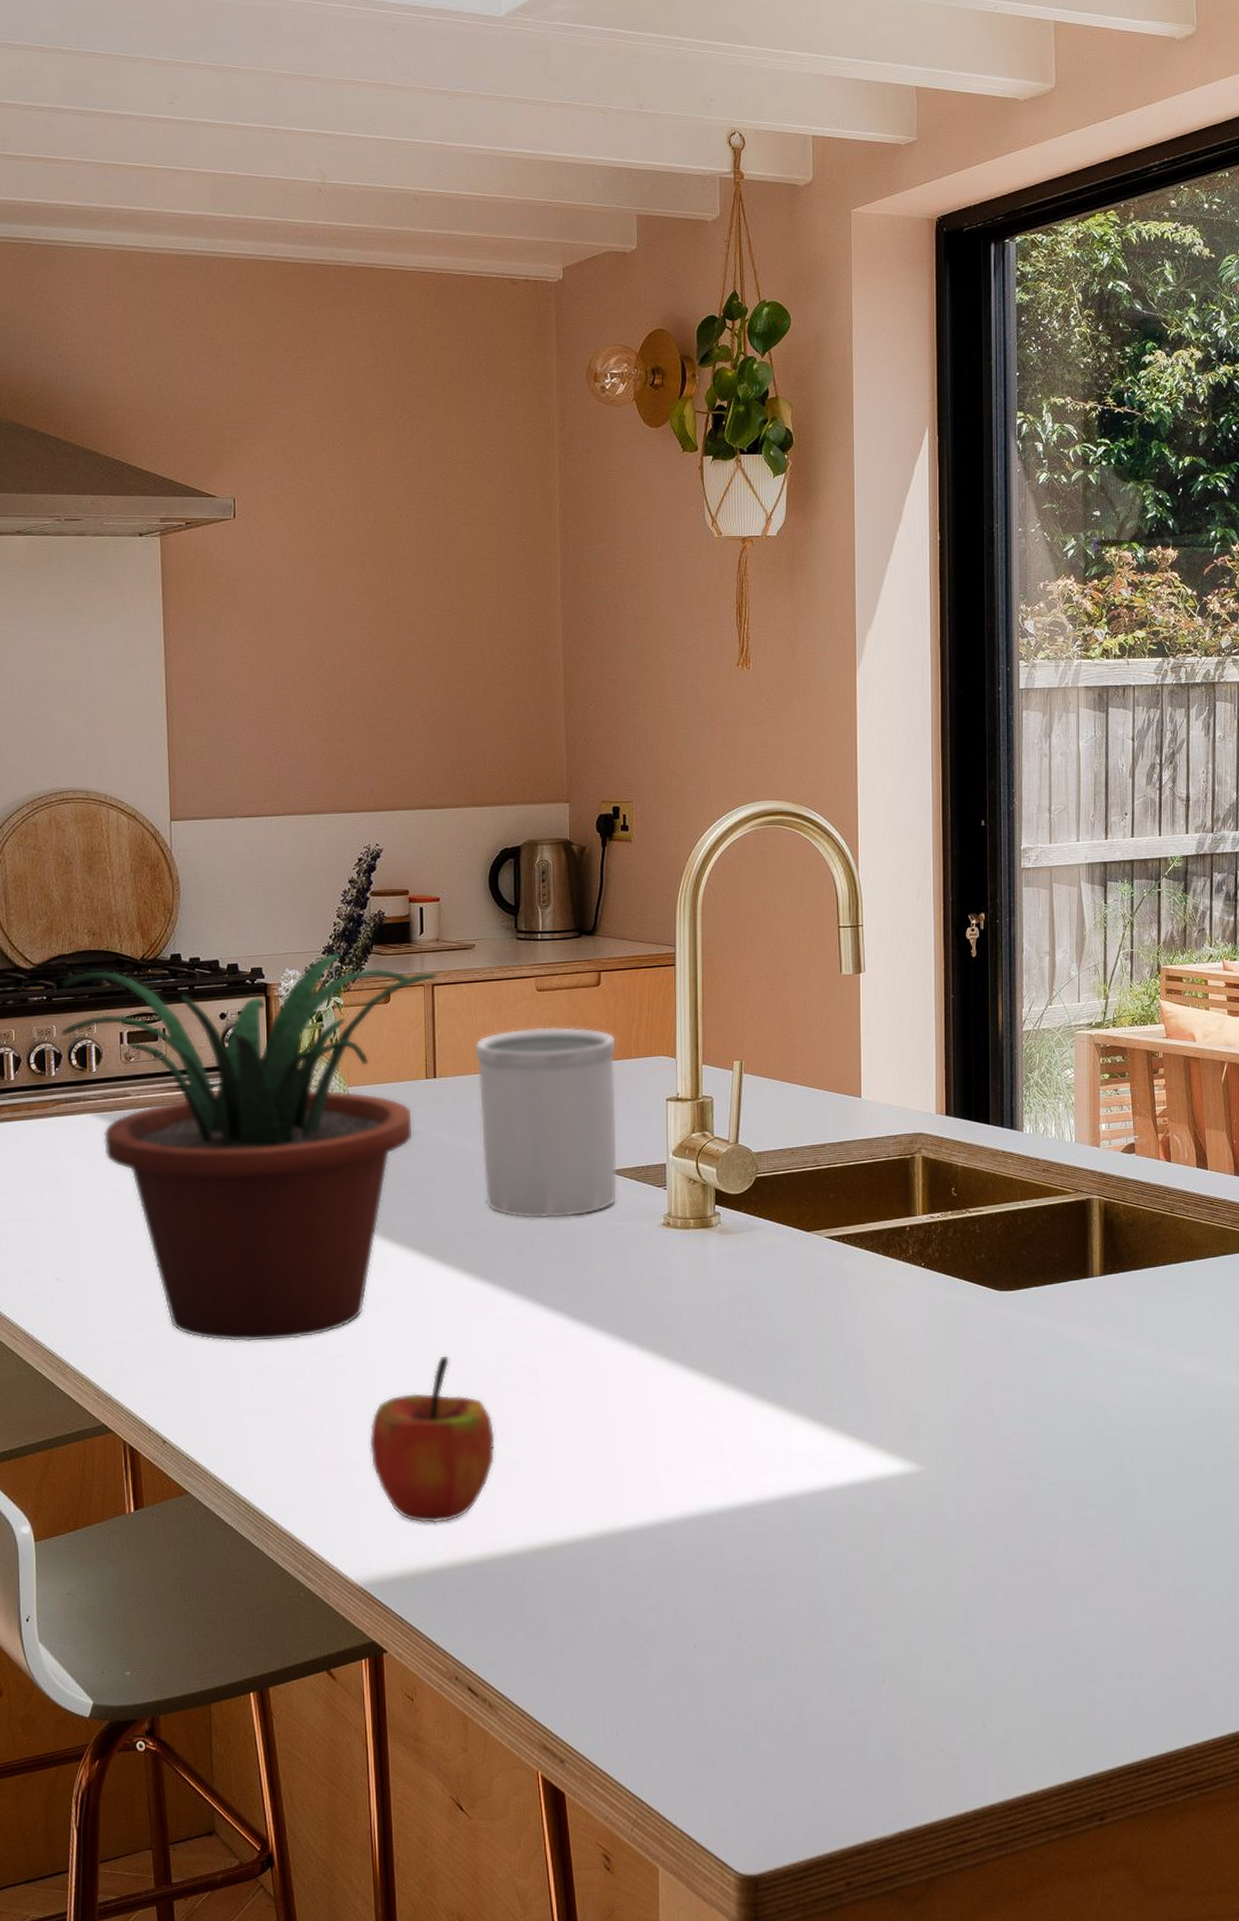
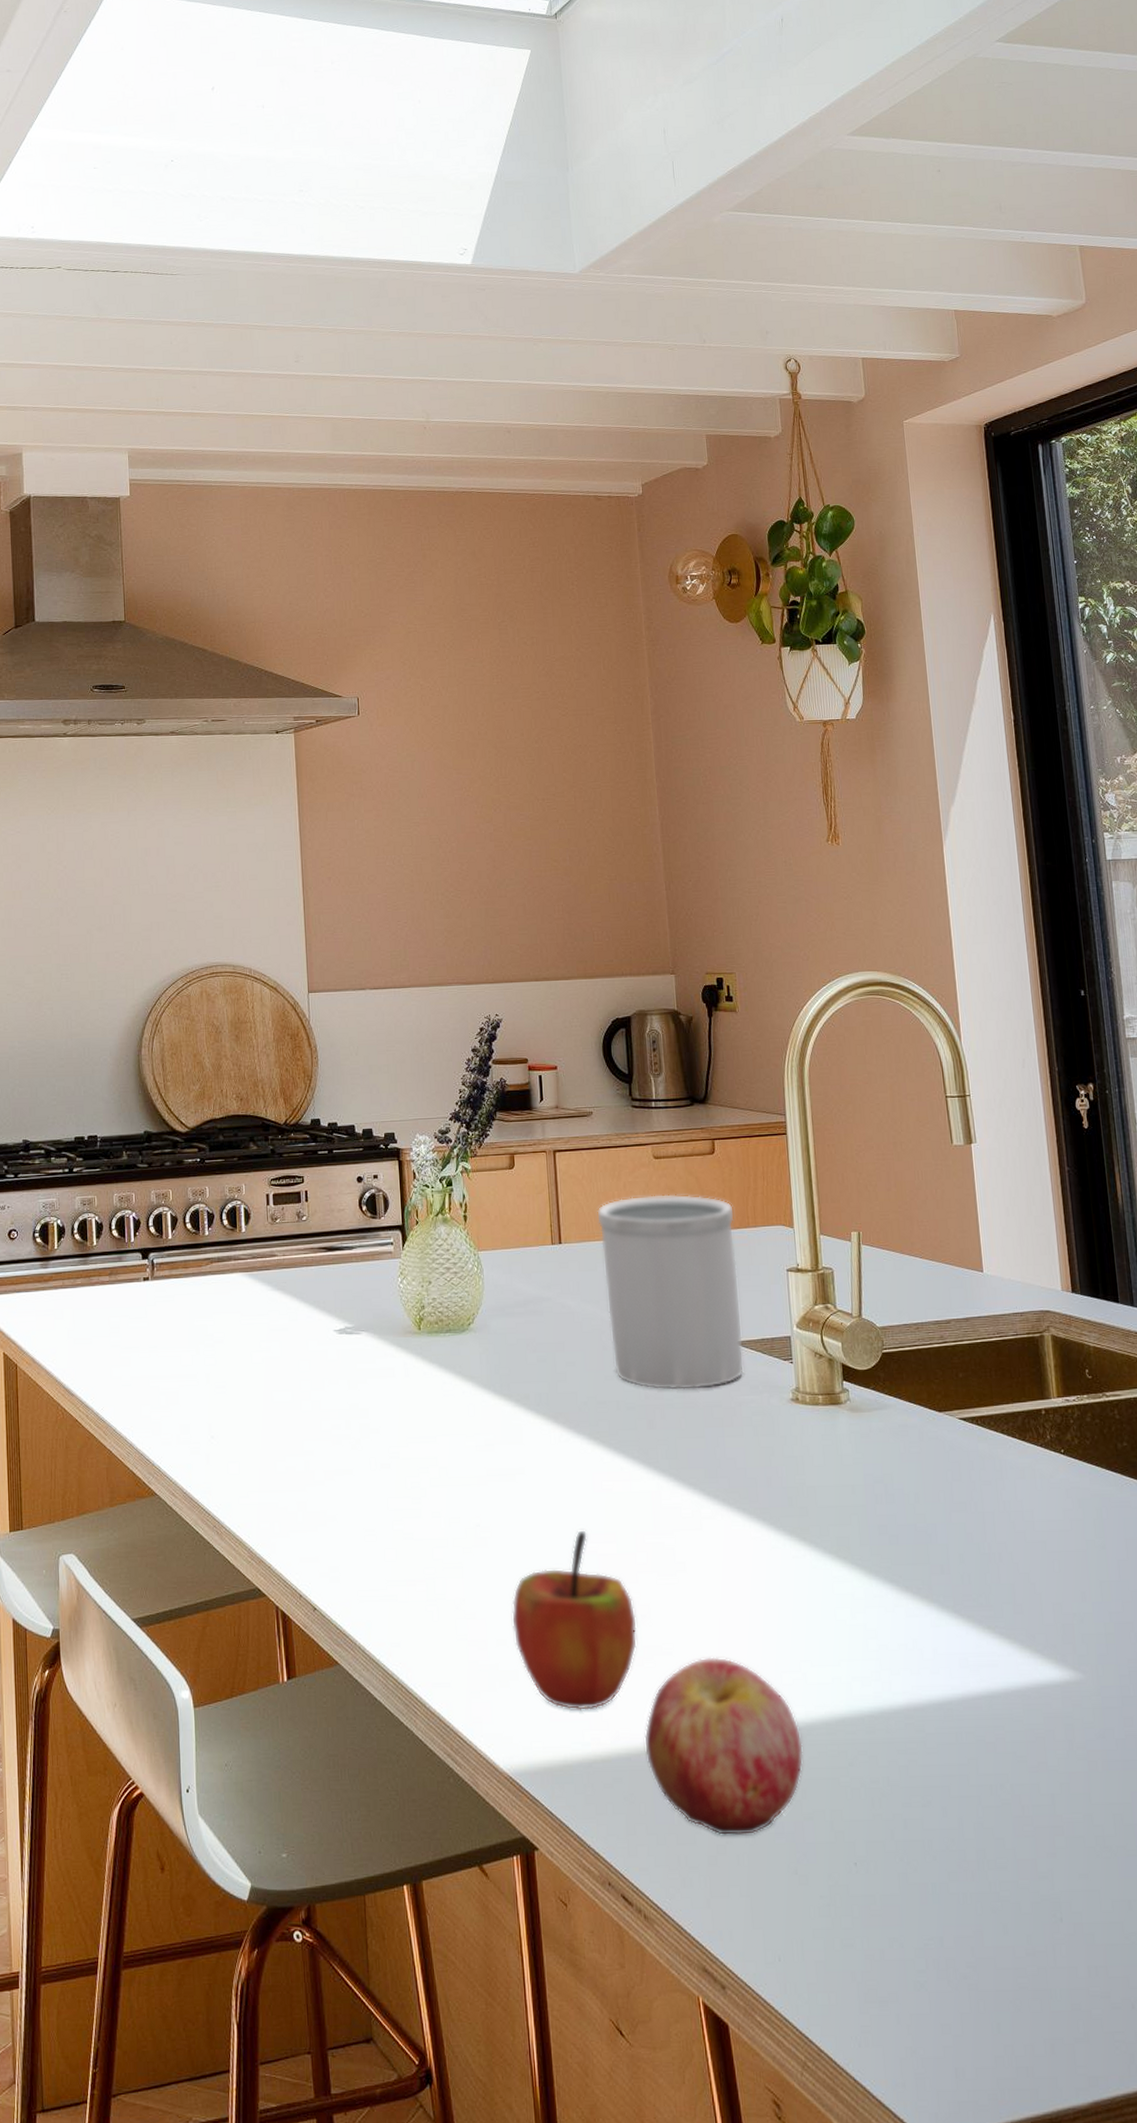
potted plant: present [60,952,438,1342] -> none [212,1118,559,1509]
apple: none [497,1467,652,1629] -> present [644,1657,804,1836]

